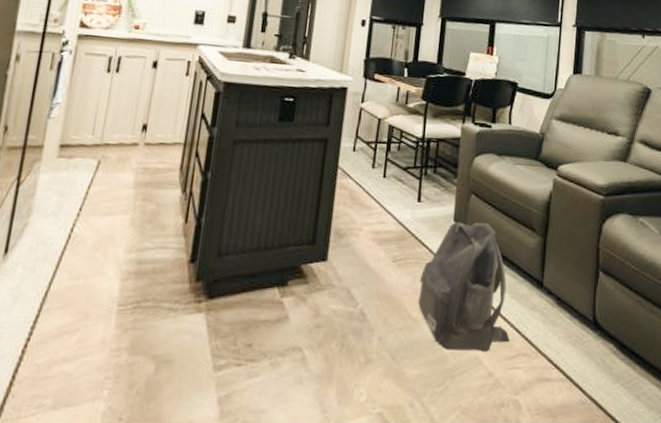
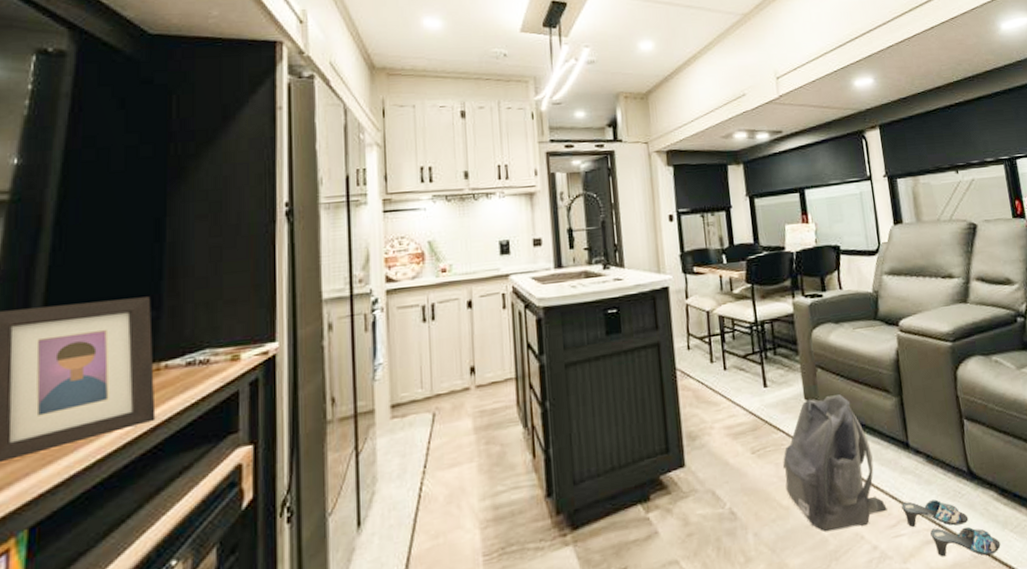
slippers: none [523,337,610,404] -> present [901,499,1001,557]

